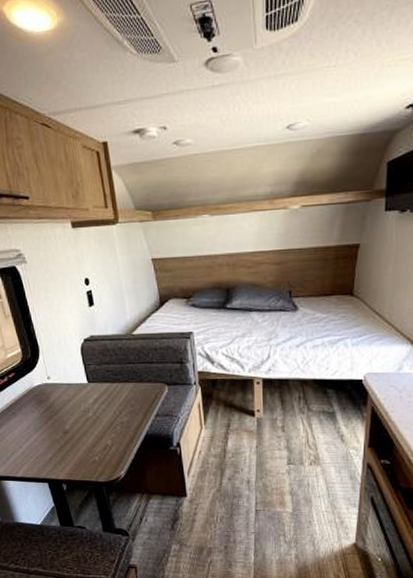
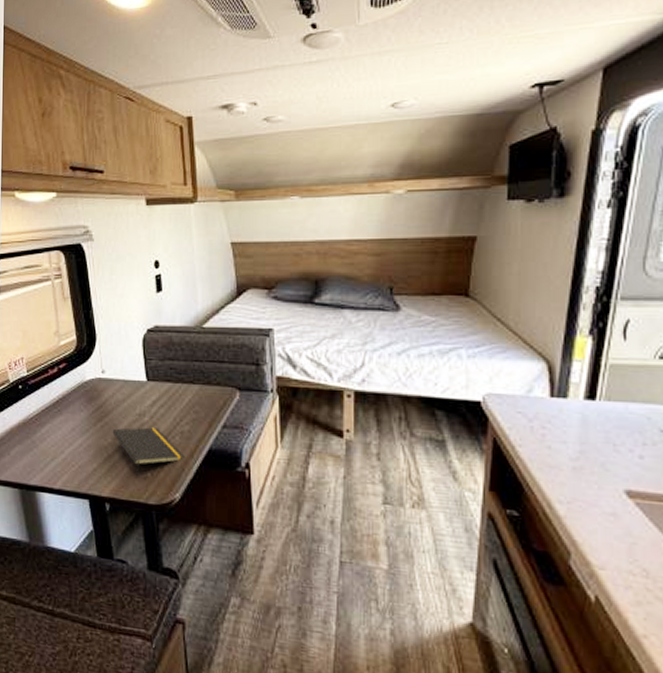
notepad: none [62,421,126,460] -> present [112,427,185,476]

